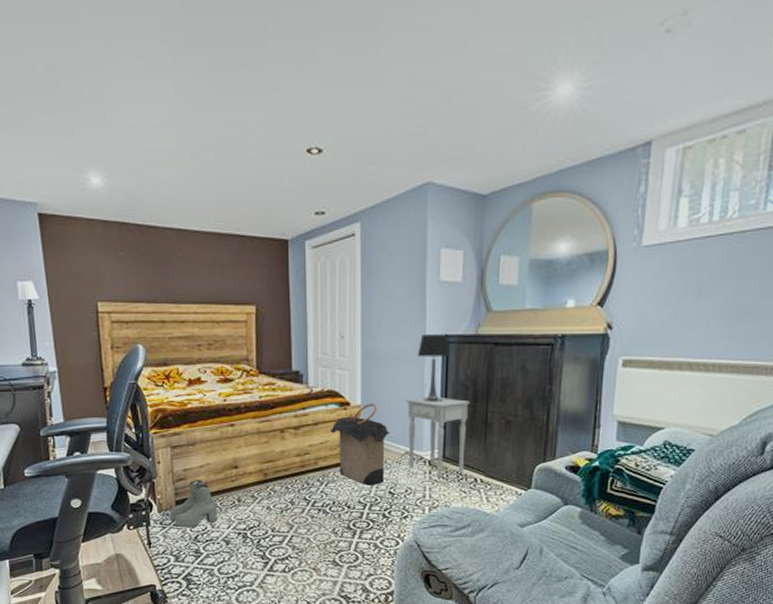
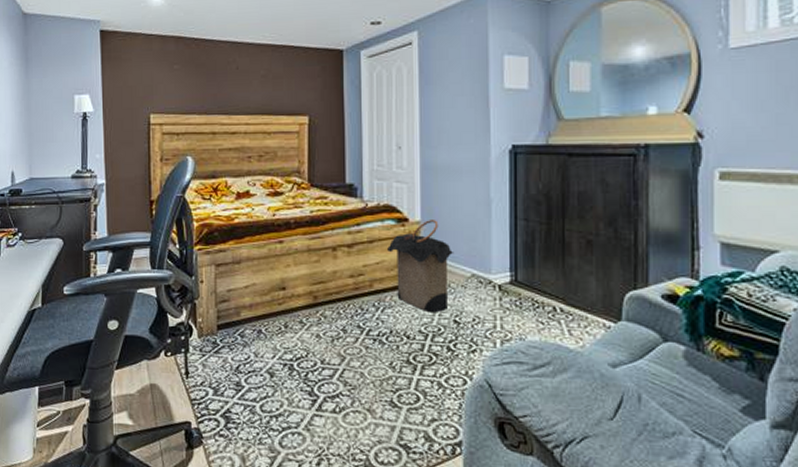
boots: present [169,480,218,528] -> none [210,302,262,357]
nightstand: present [405,397,470,478] -> none [469,212,543,306]
table lamp: present [417,334,451,402] -> none [481,144,520,219]

